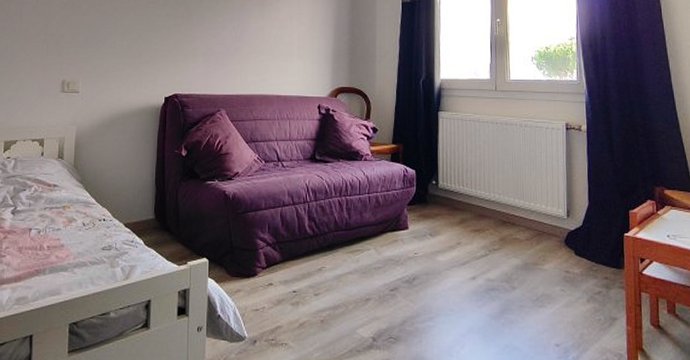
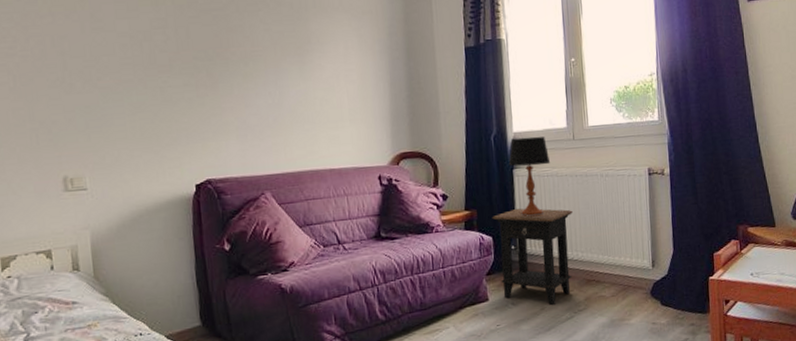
side table: none [416,147,492,241] -> present [492,208,573,305]
table lamp: none [434,84,473,156] -> present [508,136,551,217]

